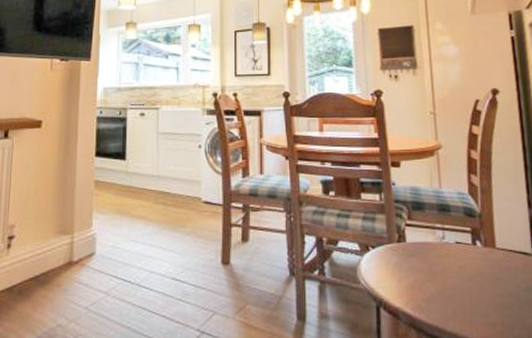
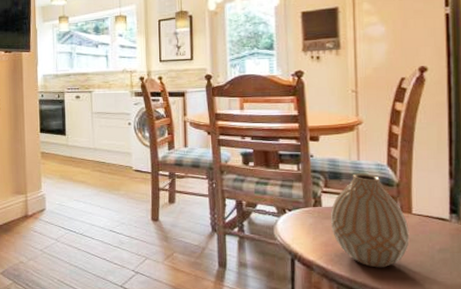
vase: none [415,203,496,313] -> present [330,173,410,268]

